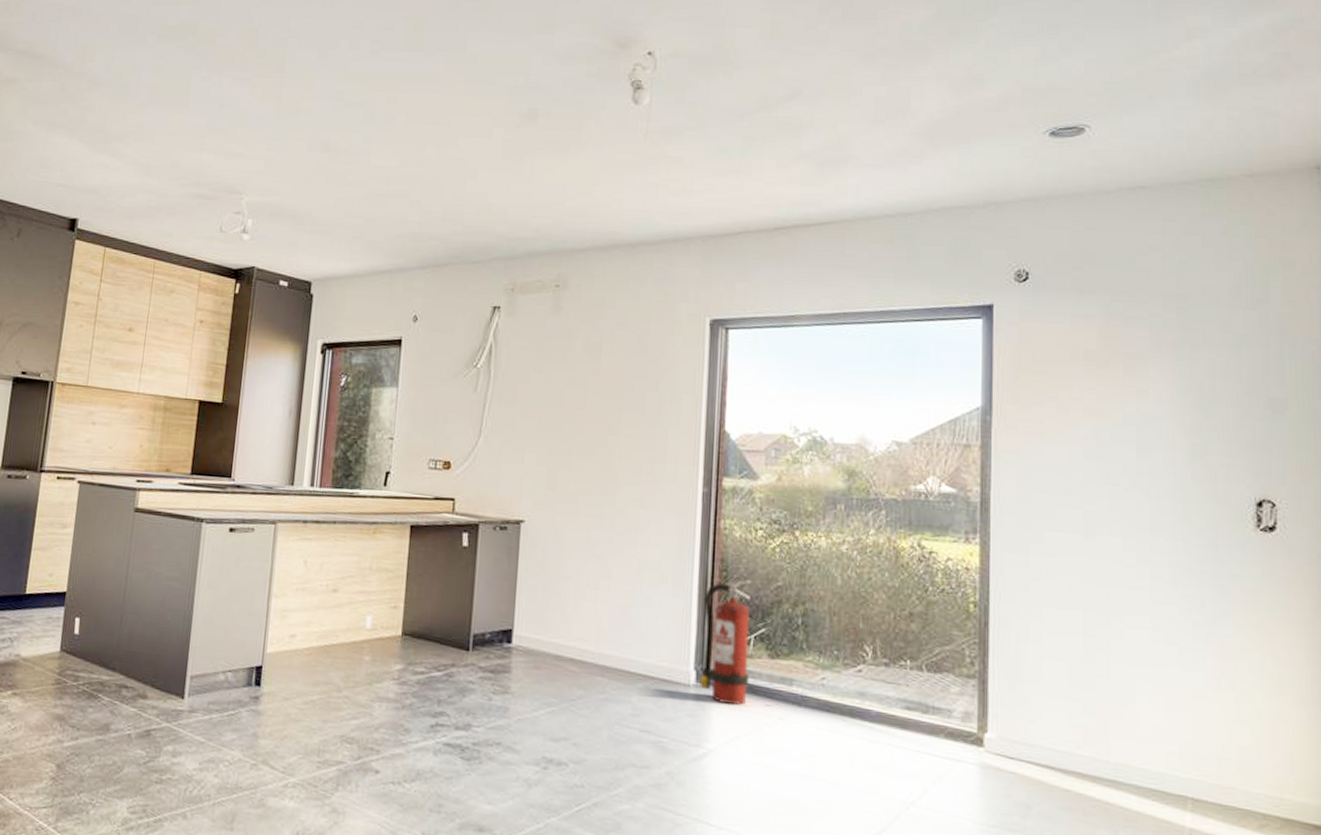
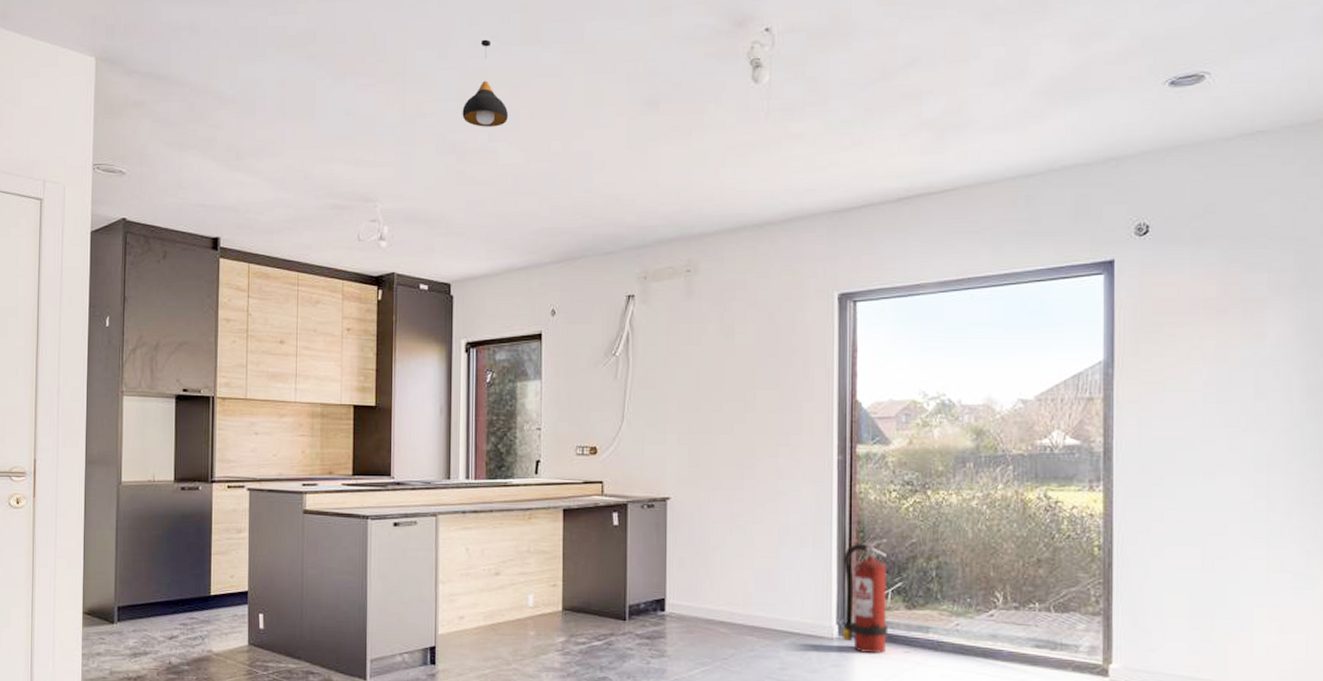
pendant light: none [337,43,385,128] -> present [462,39,509,127]

